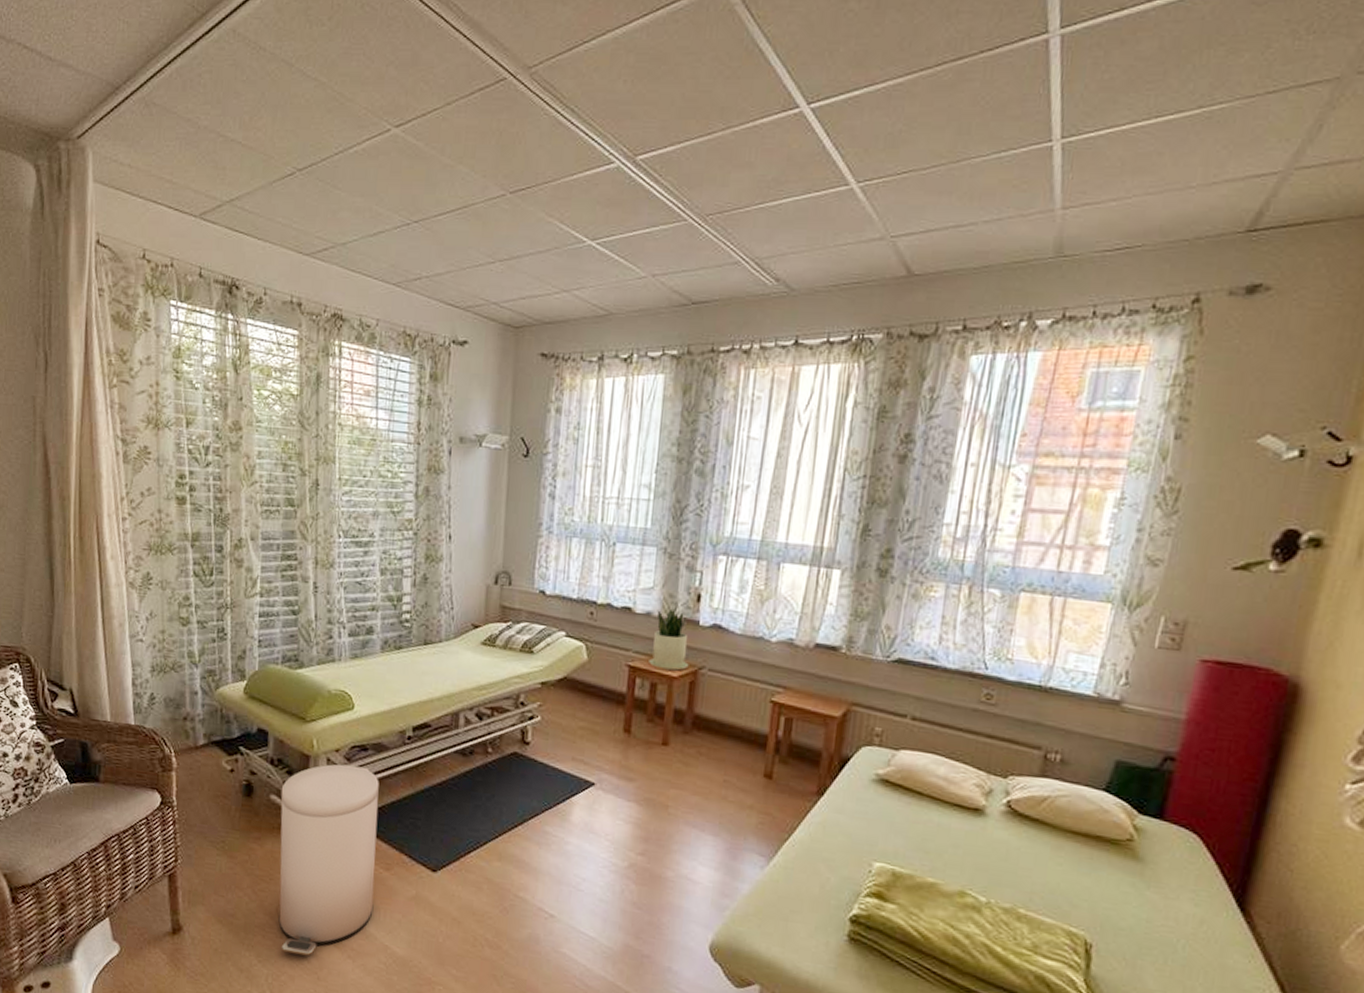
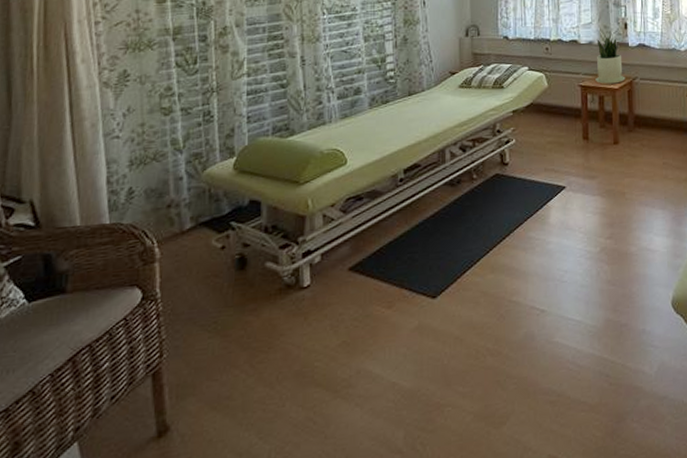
pedal bin: present [278,764,379,956] -> none [276,215,378,421]

